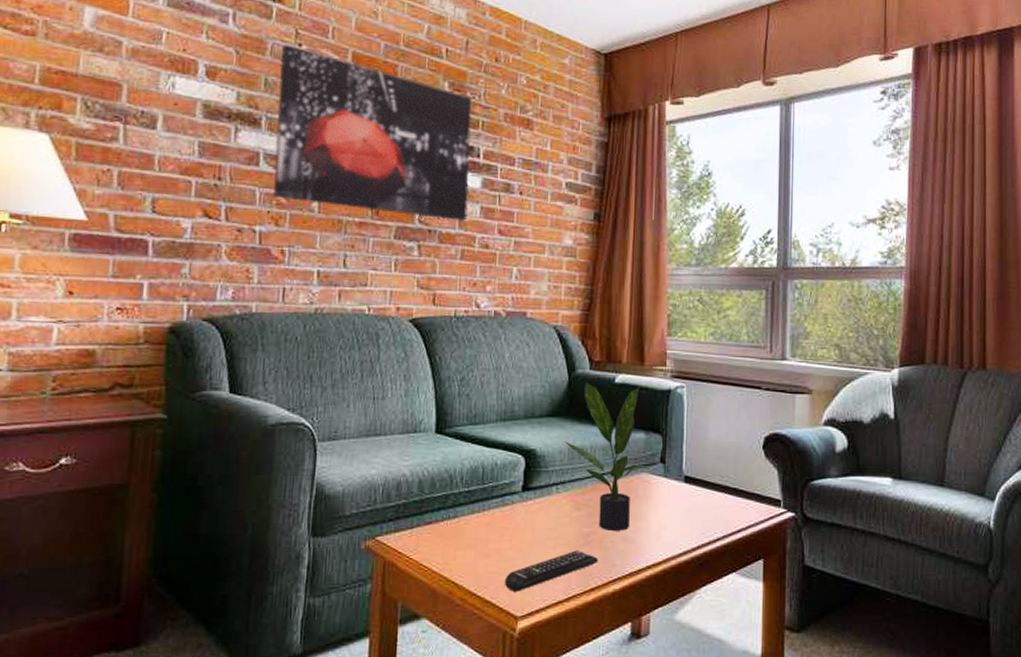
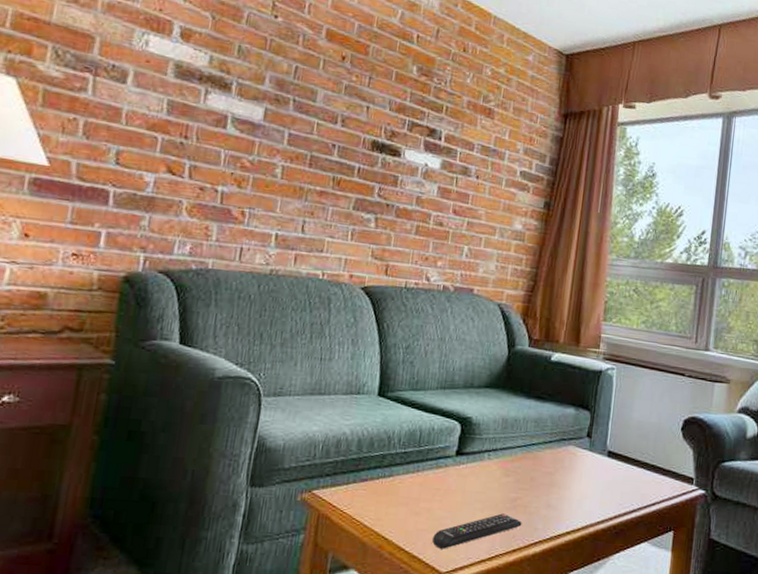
wall art: present [272,44,472,221] -> none [237,15,438,199]
potted plant: present [564,381,651,531] -> none [499,357,577,498]

